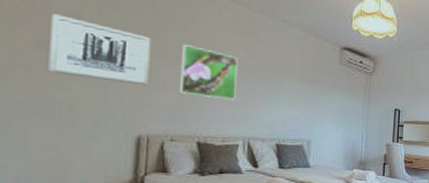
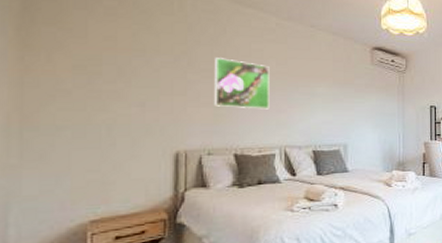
wall art: present [48,13,151,86] -> none [87,38,184,102]

